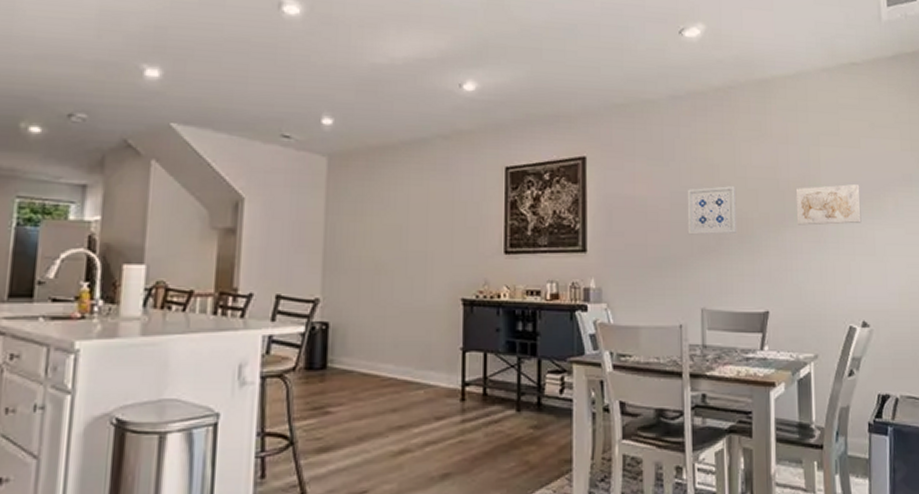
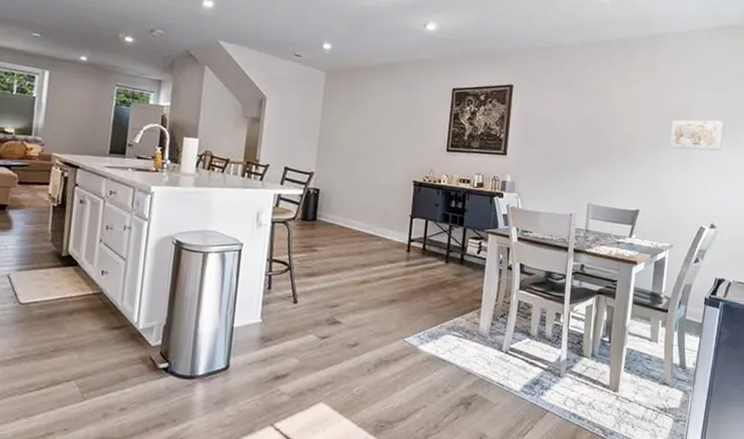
wall art: present [687,186,737,235] -> none [584,114,625,151]

